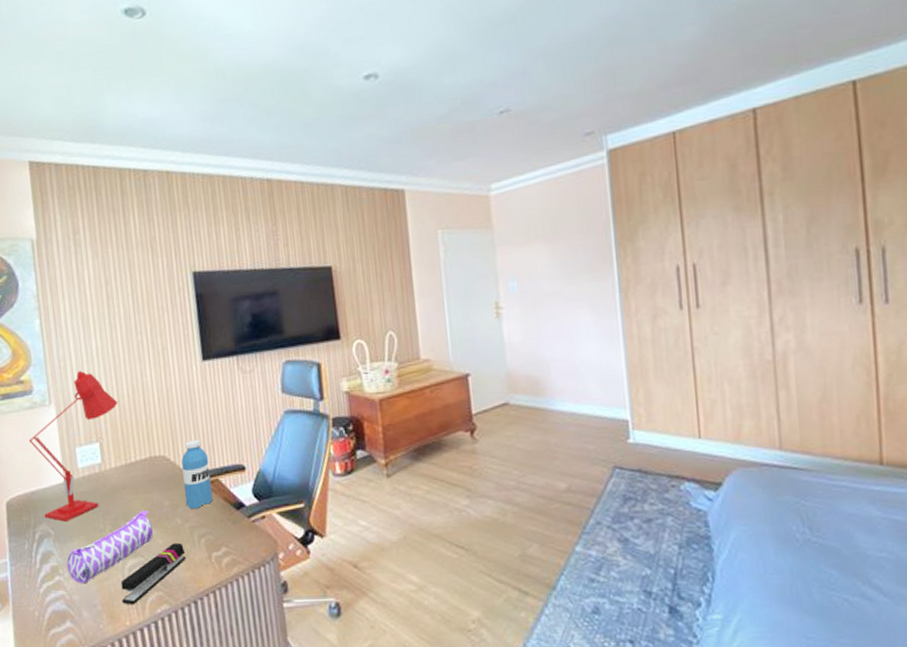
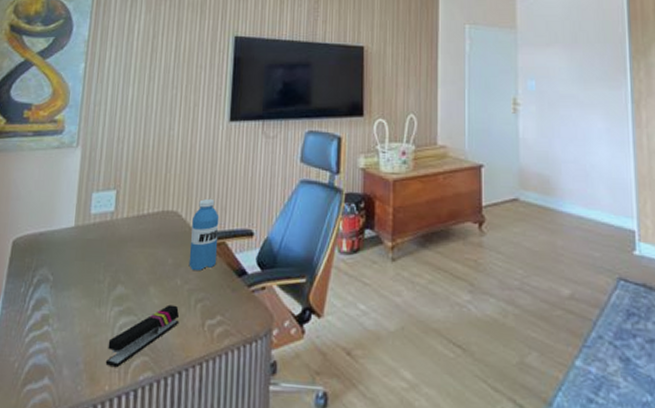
desk lamp: present [29,371,118,522] -> none [47,117,142,268]
pencil case: present [66,510,153,584] -> none [58,265,151,338]

